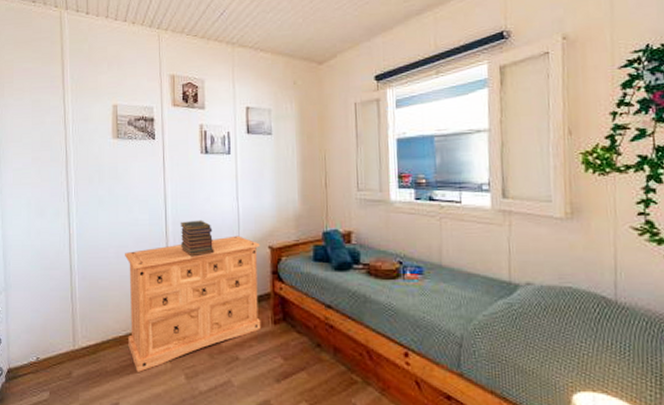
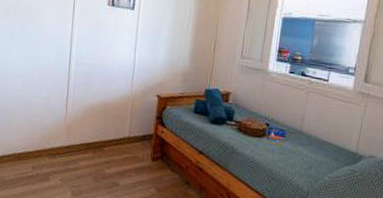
dresser: present [125,235,262,372] -> none [25,81,150,185]
book stack: present [180,220,214,257] -> none [80,63,110,95]

